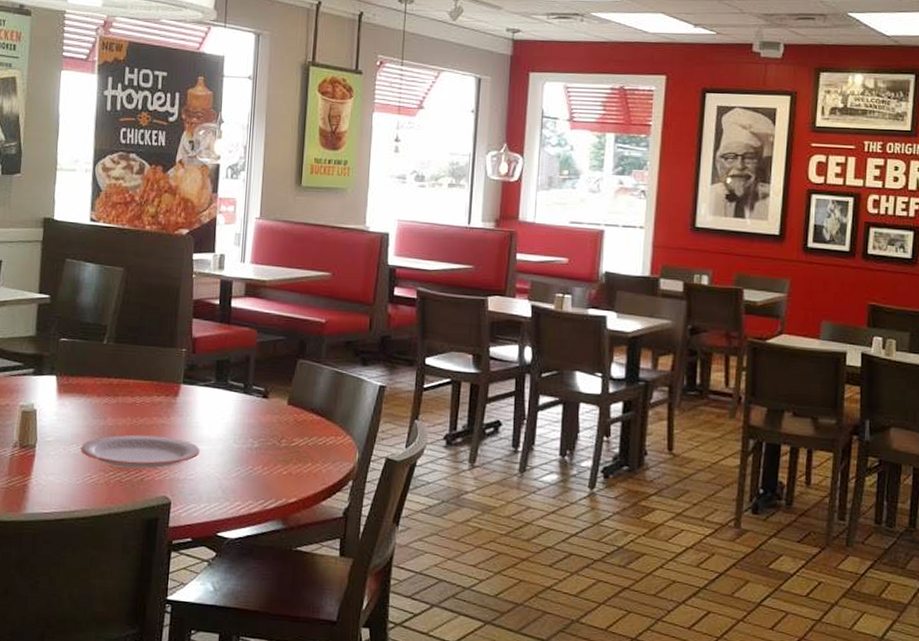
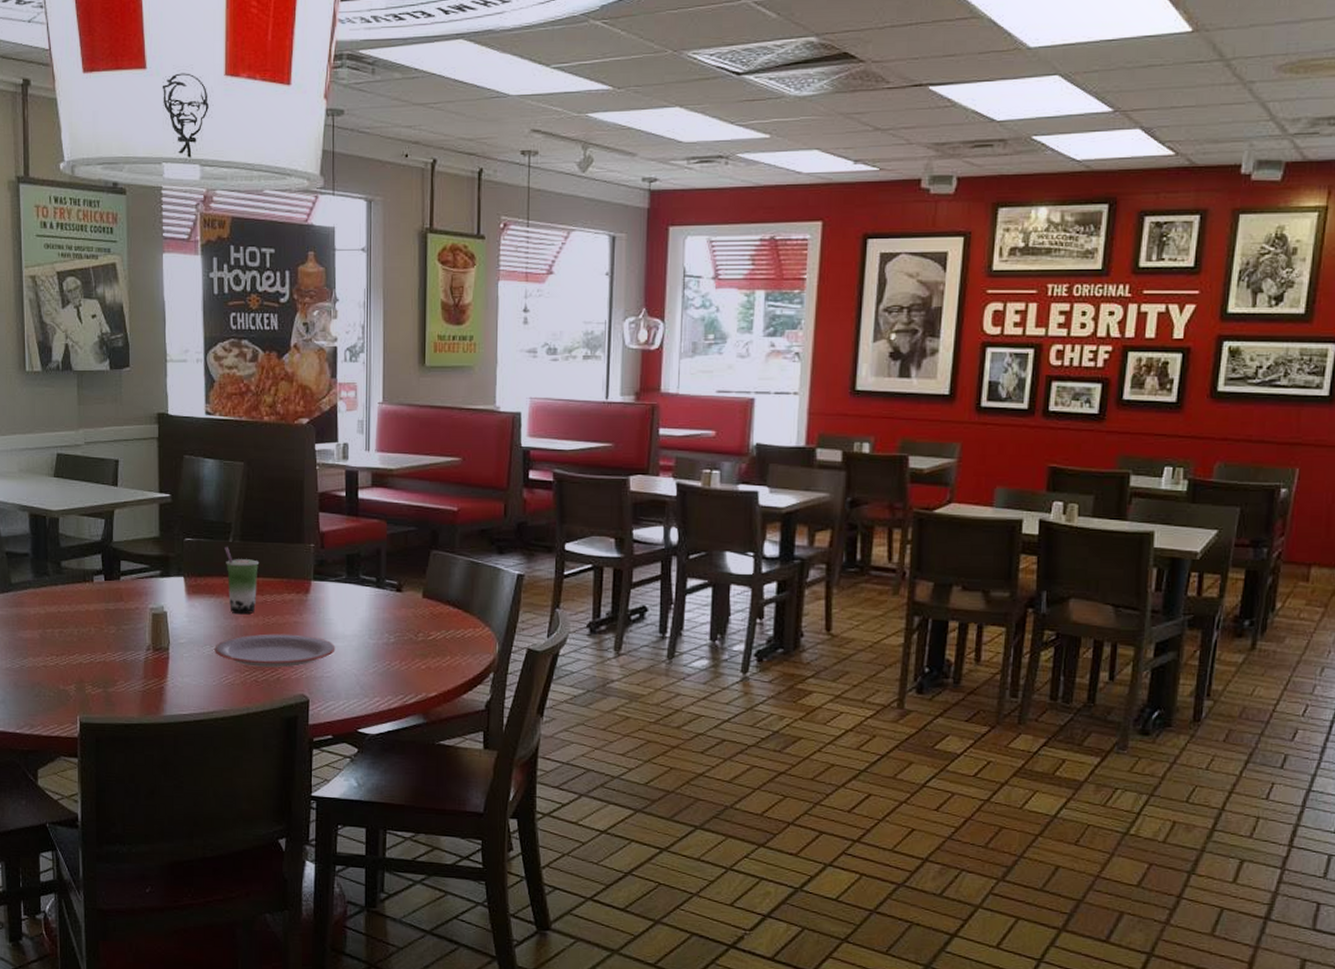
beverage cup: none [98,347,131,415] -> present [225,546,258,615]

